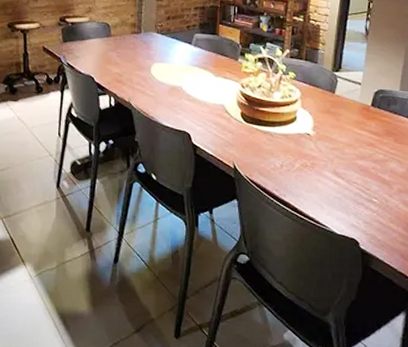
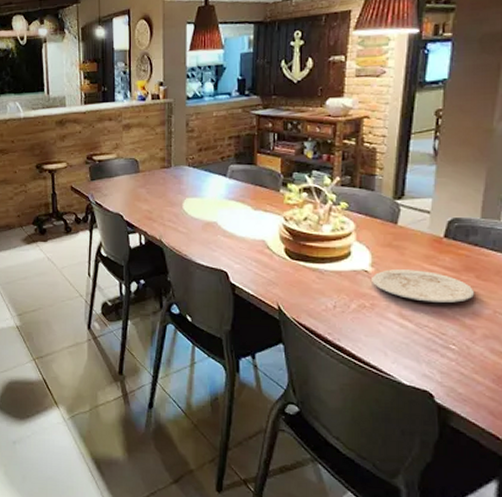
plate: none [313,133,393,162] -> present [372,269,475,303]

